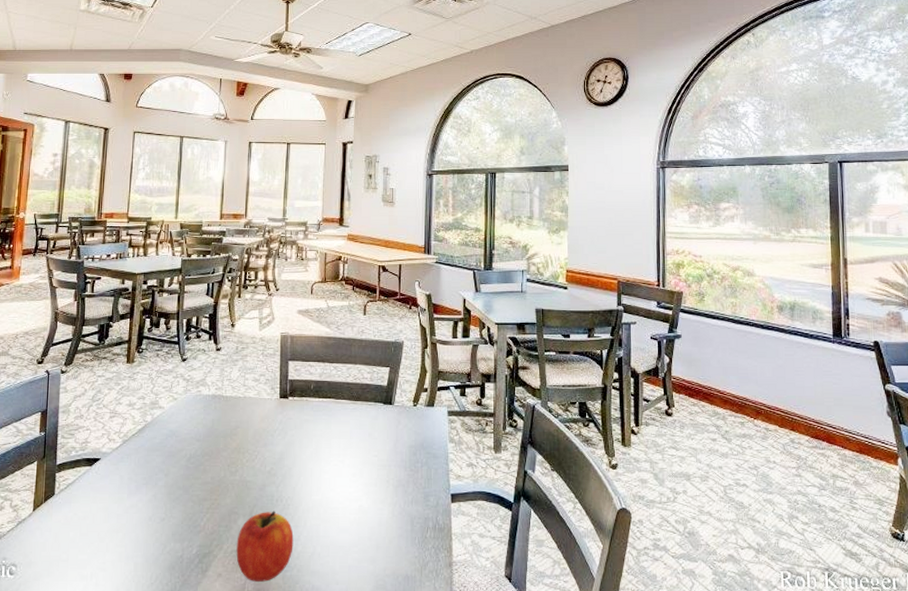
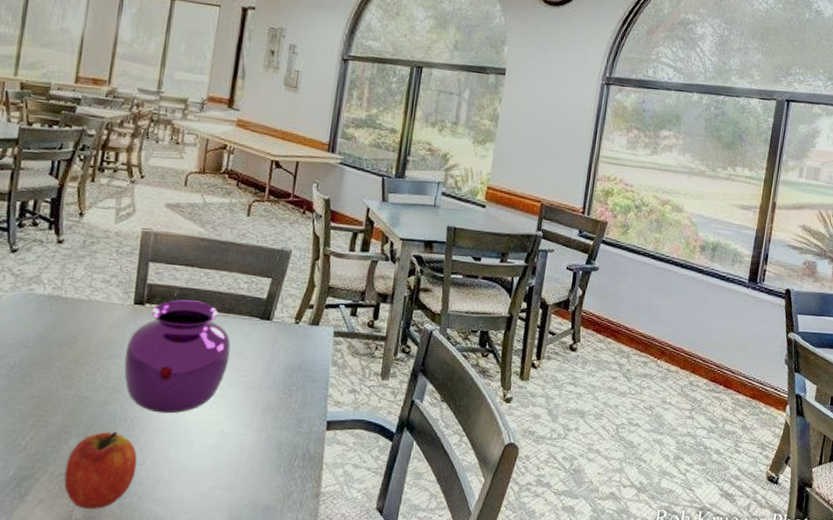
vase: none [276,391,361,493] -> present [124,299,231,414]

